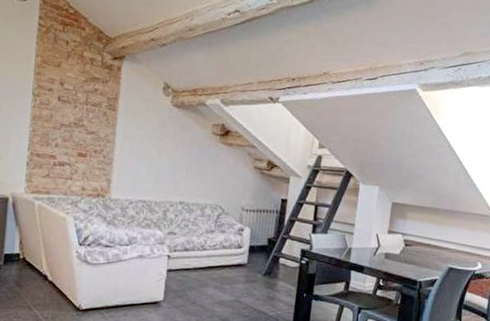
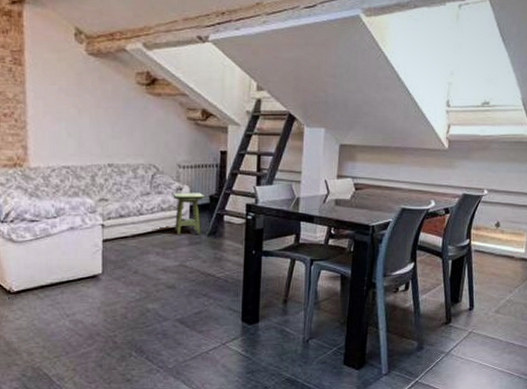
side table: none [233,232,264,273] -> present [171,192,205,235]

